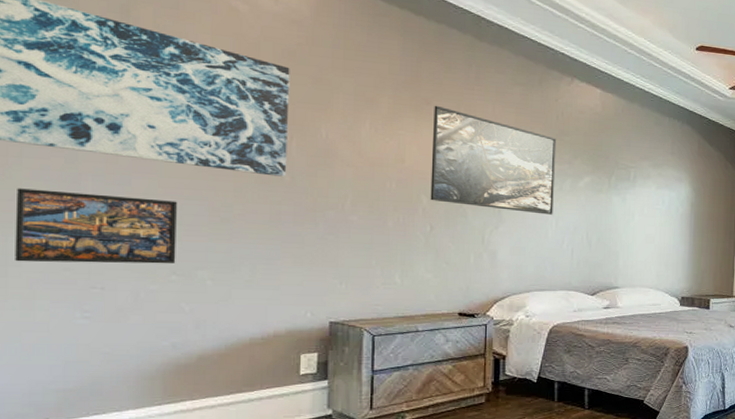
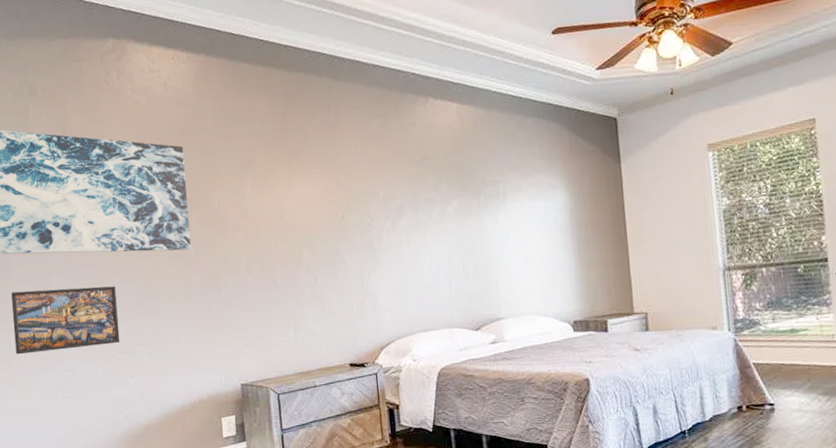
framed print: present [430,105,557,215] -> none [303,154,426,252]

